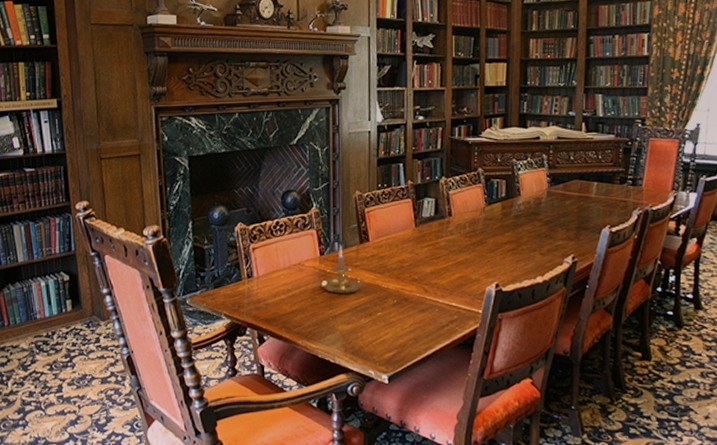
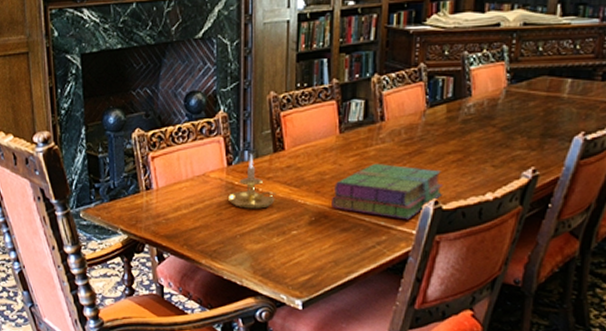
stack of books: none [410,253,502,301] -> present [332,164,442,220]

